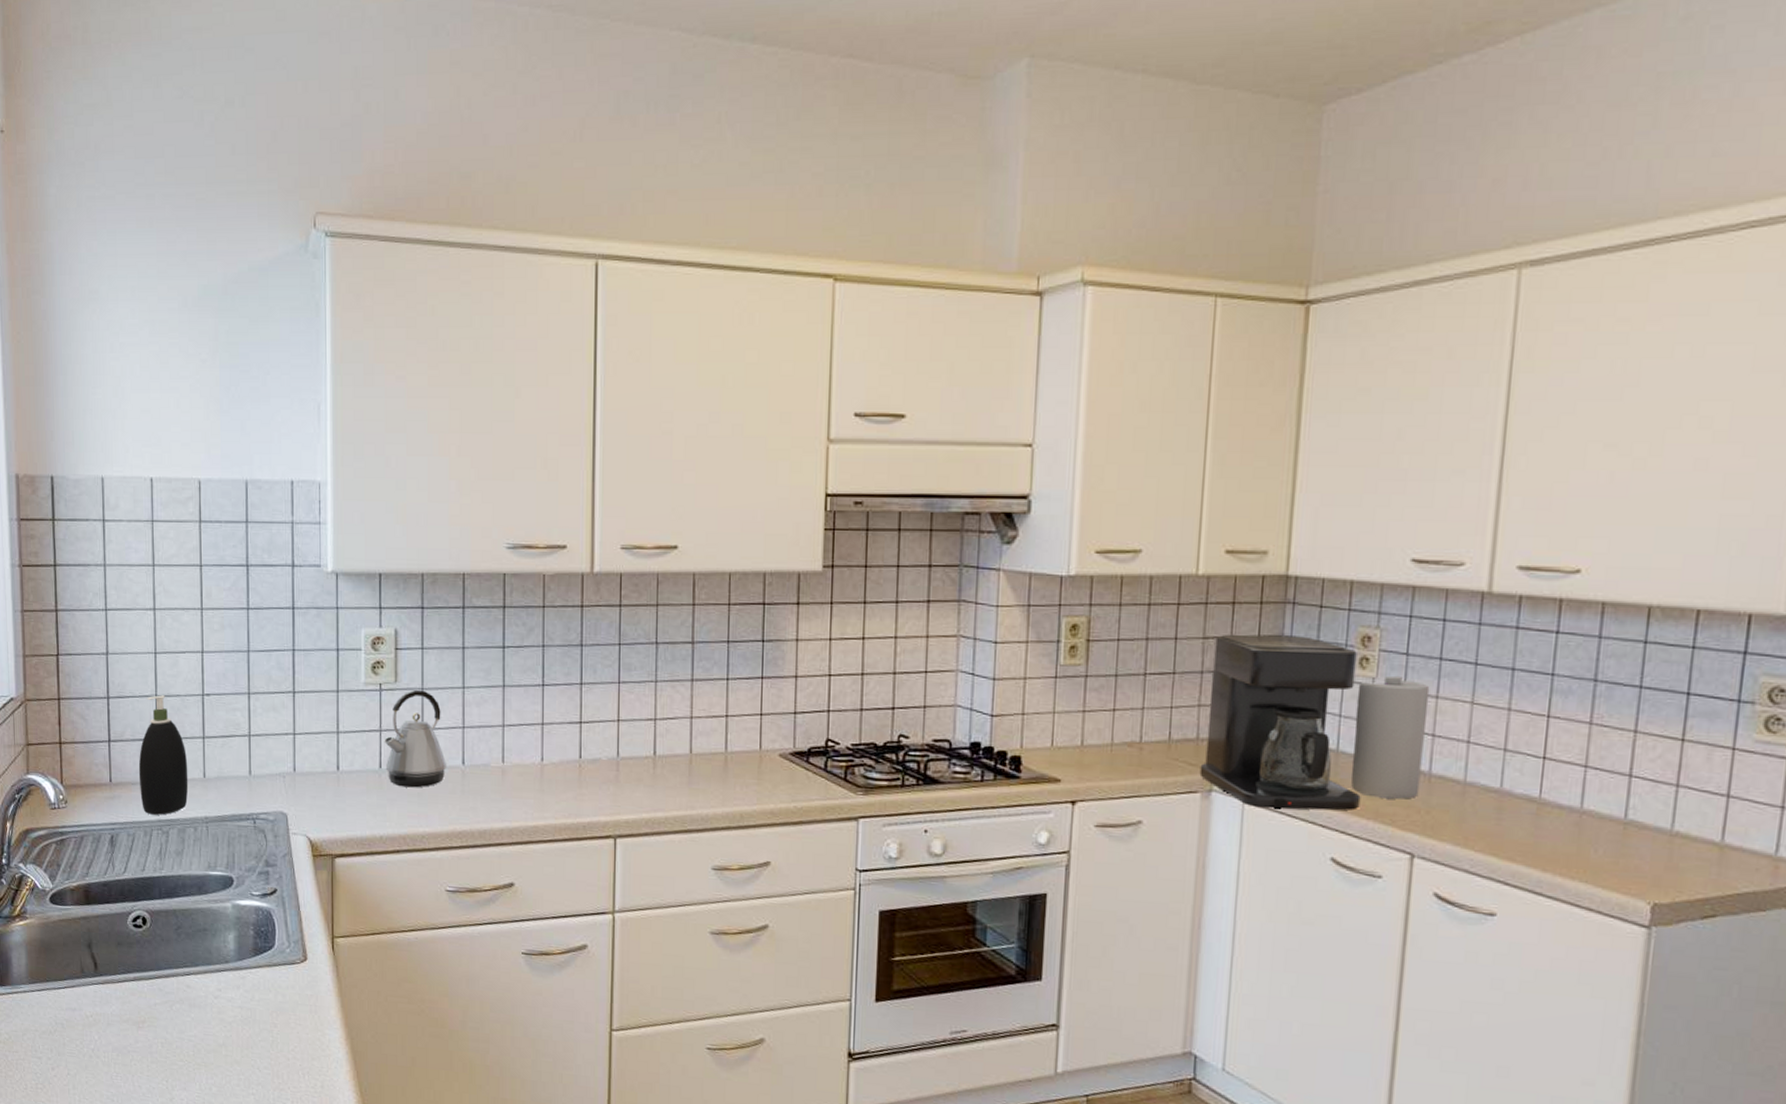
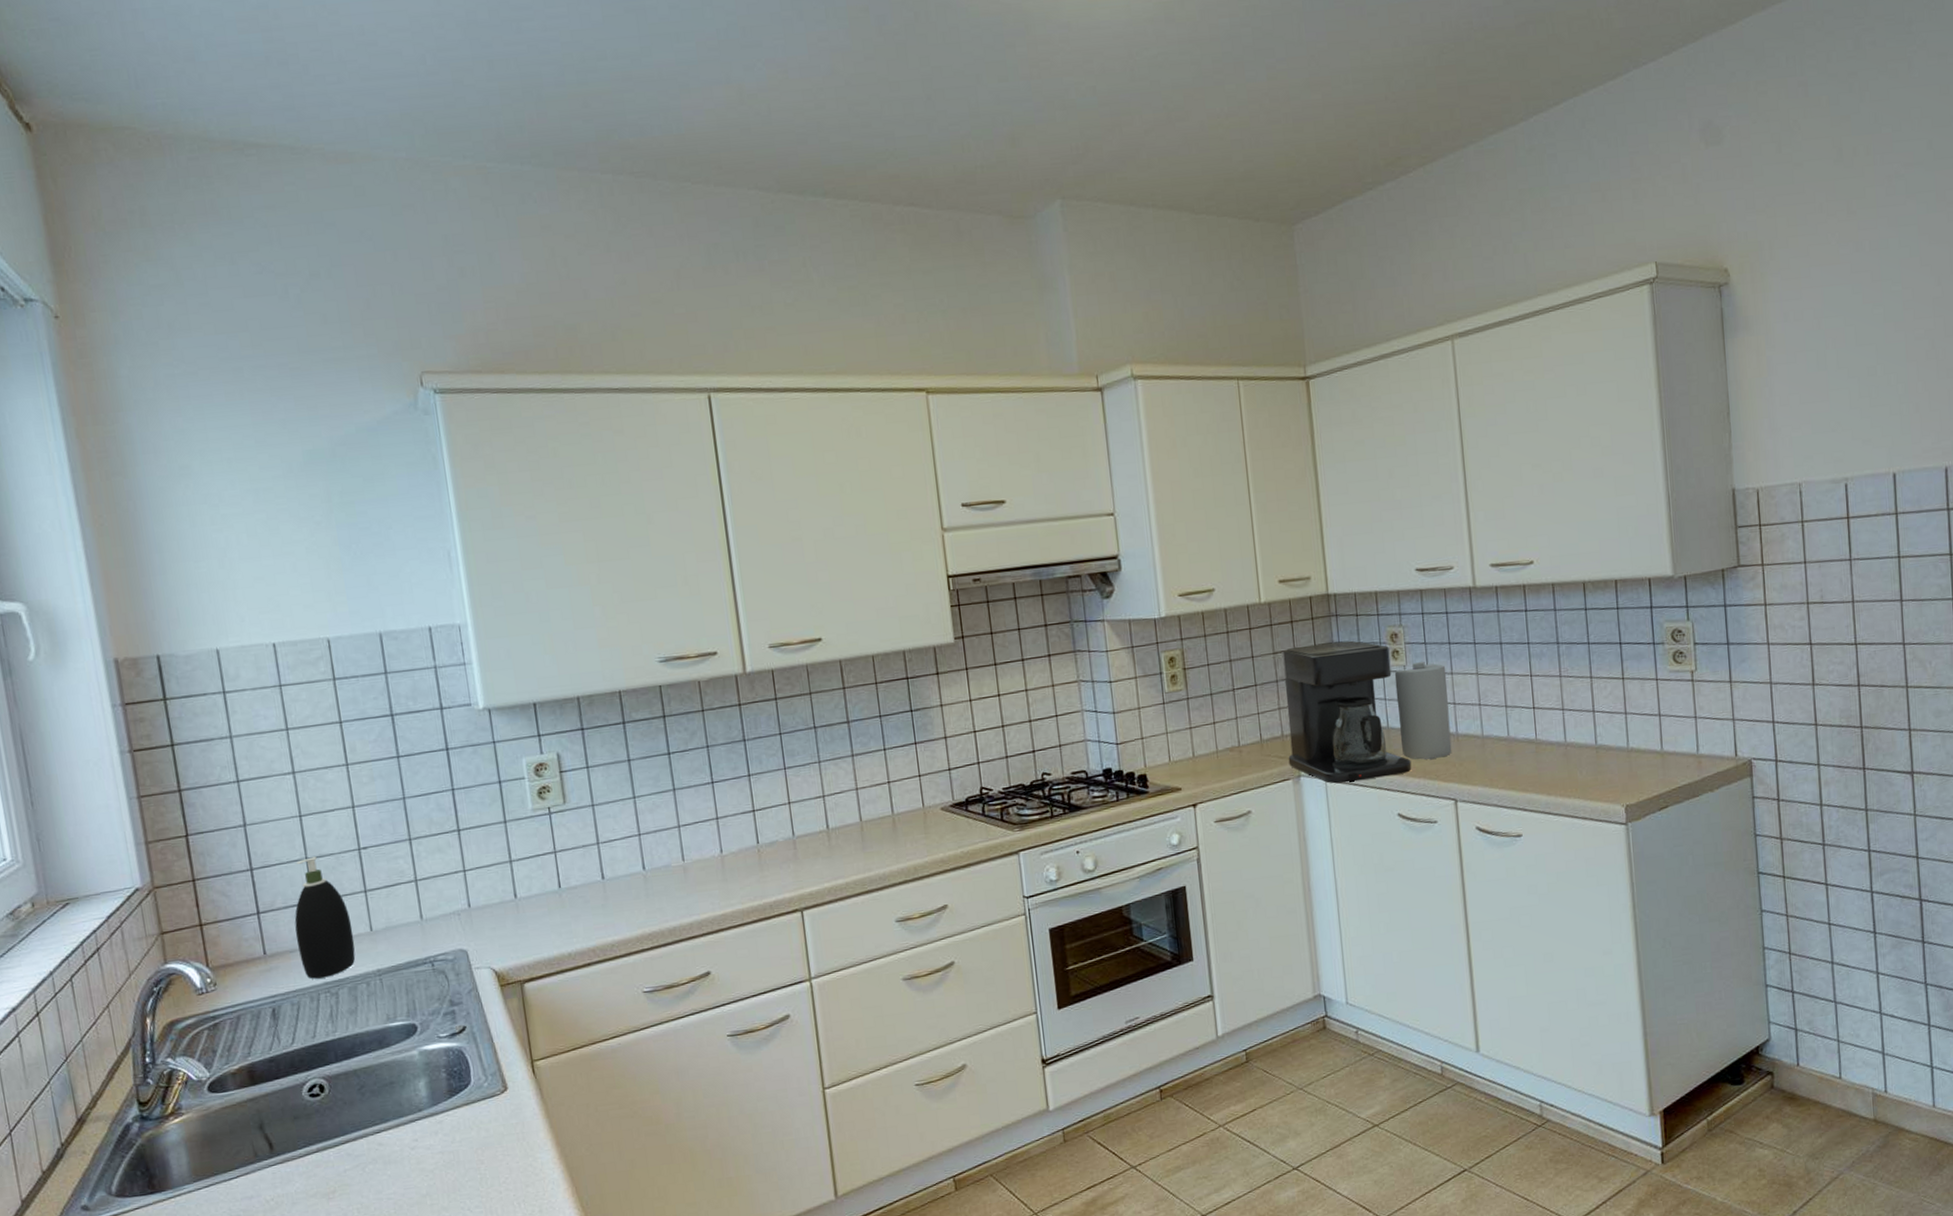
kettle: present [384,689,447,788] -> none [560,806,629,902]

